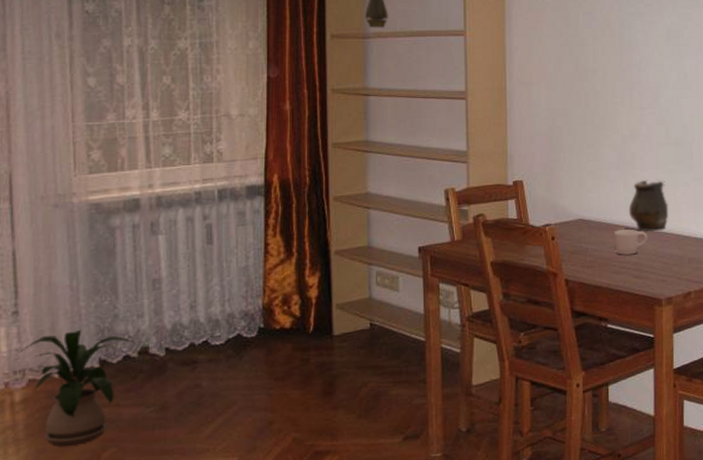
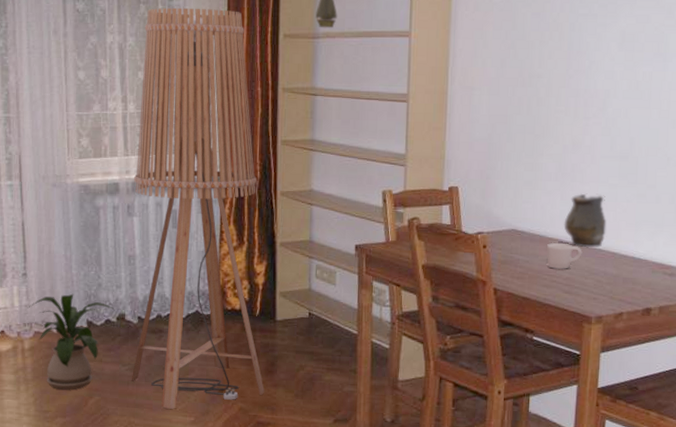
floor lamp: none [157,8,323,451] -> present [131,7,265,409]

